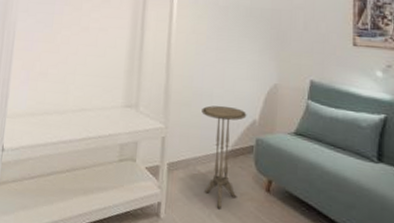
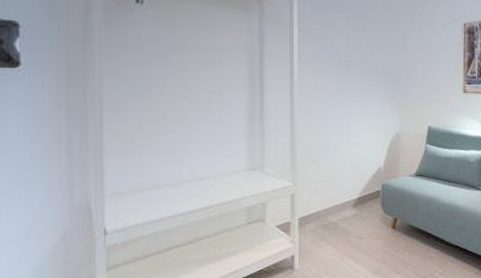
side table: present [202,105,247,210] -> none [329,157,373,251]

